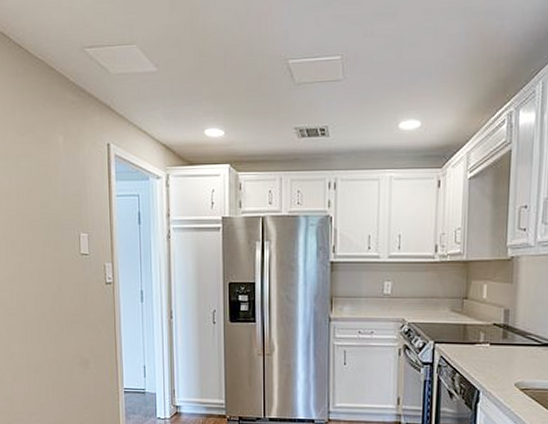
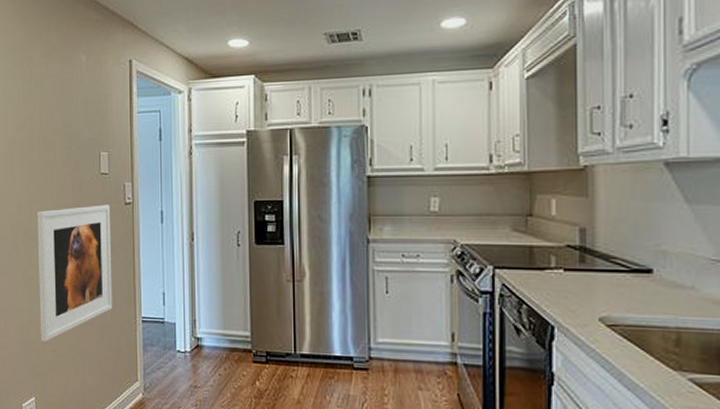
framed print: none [17,284,96,412] -> present [37,205,113,342]

